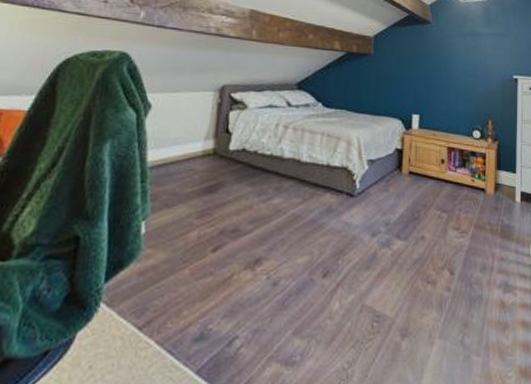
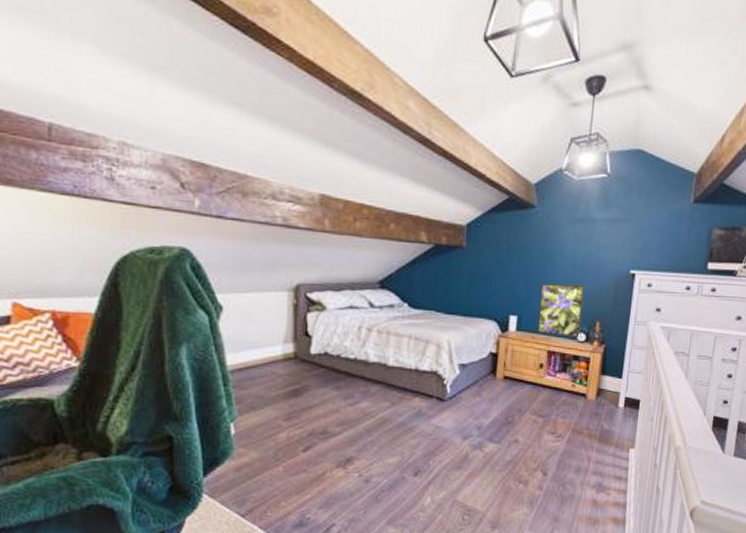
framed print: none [437,86,477,134] -> present [537,283,586,337]

